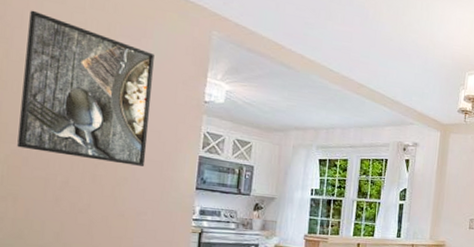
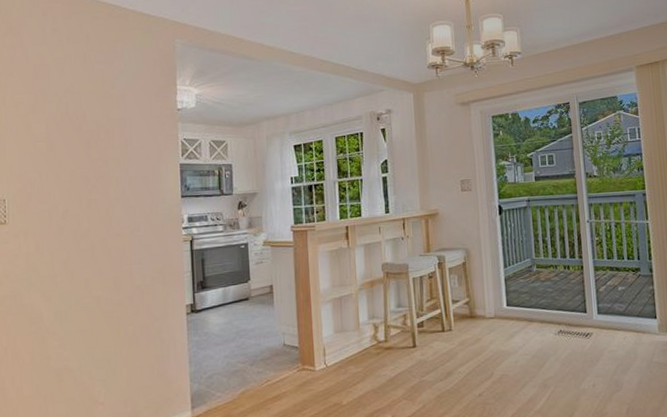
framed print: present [17,10,154,167] -> none [18,56,133,186]

